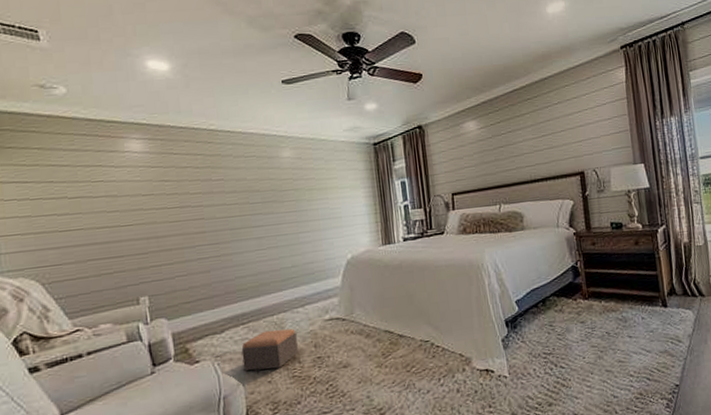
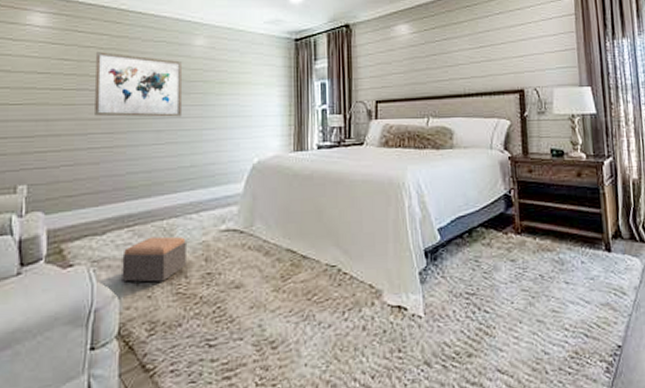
wall art: none [193,170,279,230] -> present [95,52,183,117]

